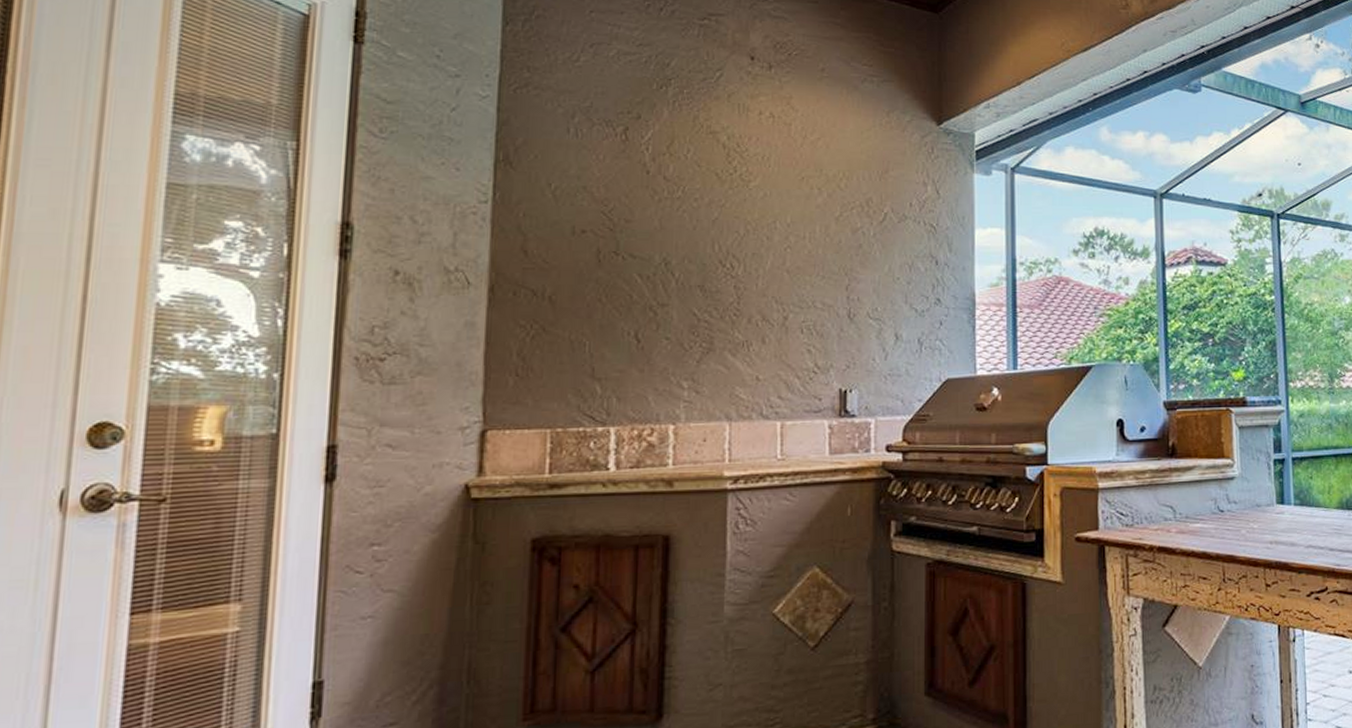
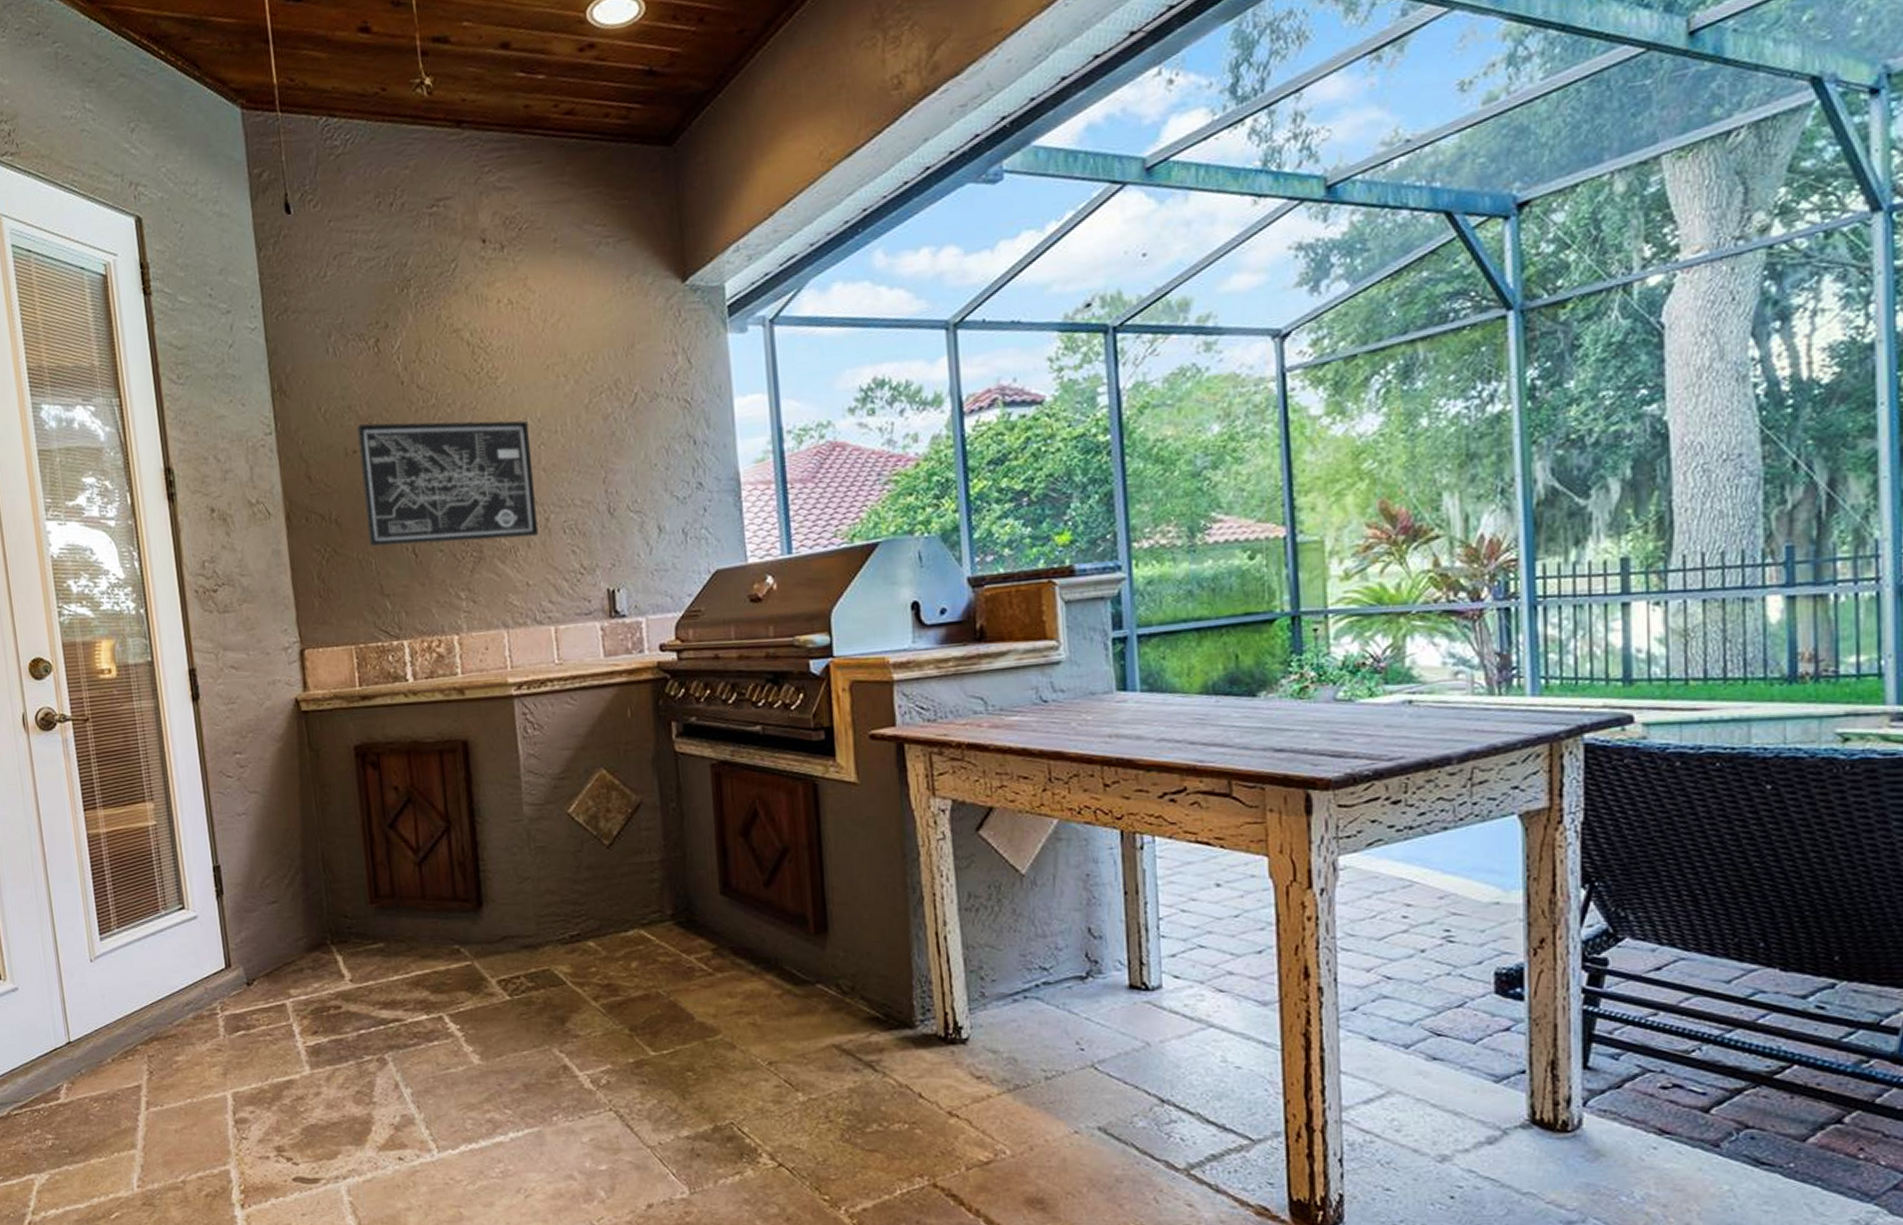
wall art: none [585,205,777,333] -> present [357,420,539,546]

